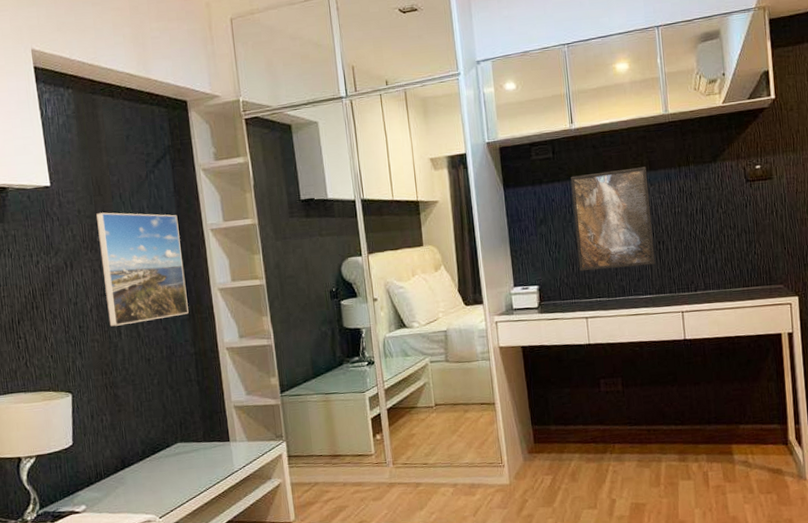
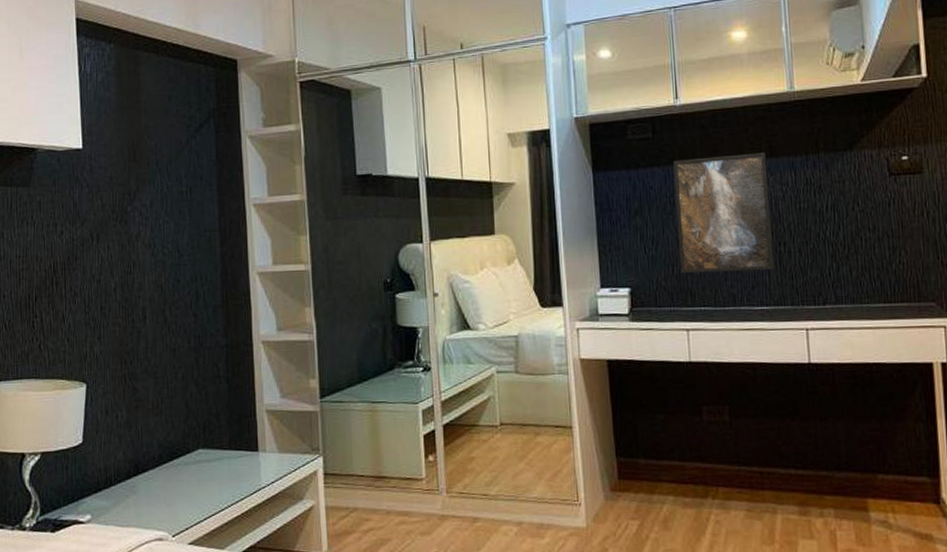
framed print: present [96,212,189,327] -> none [129,180,222,309]

